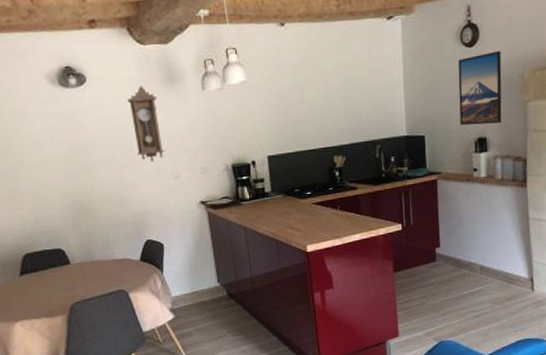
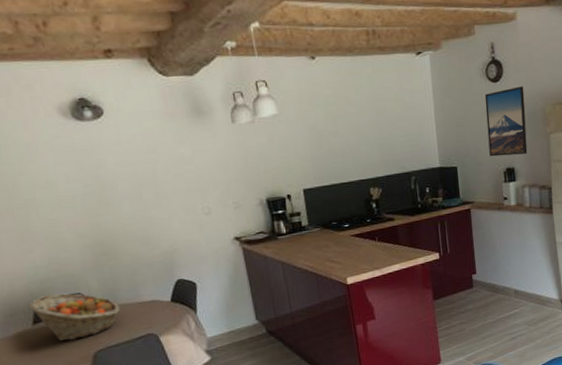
fruit basket: none [16,248,95,293] -> present [28,293,120,342]
pendulum clock: present [127,86,165,162] -> none [150,119,194,198]

